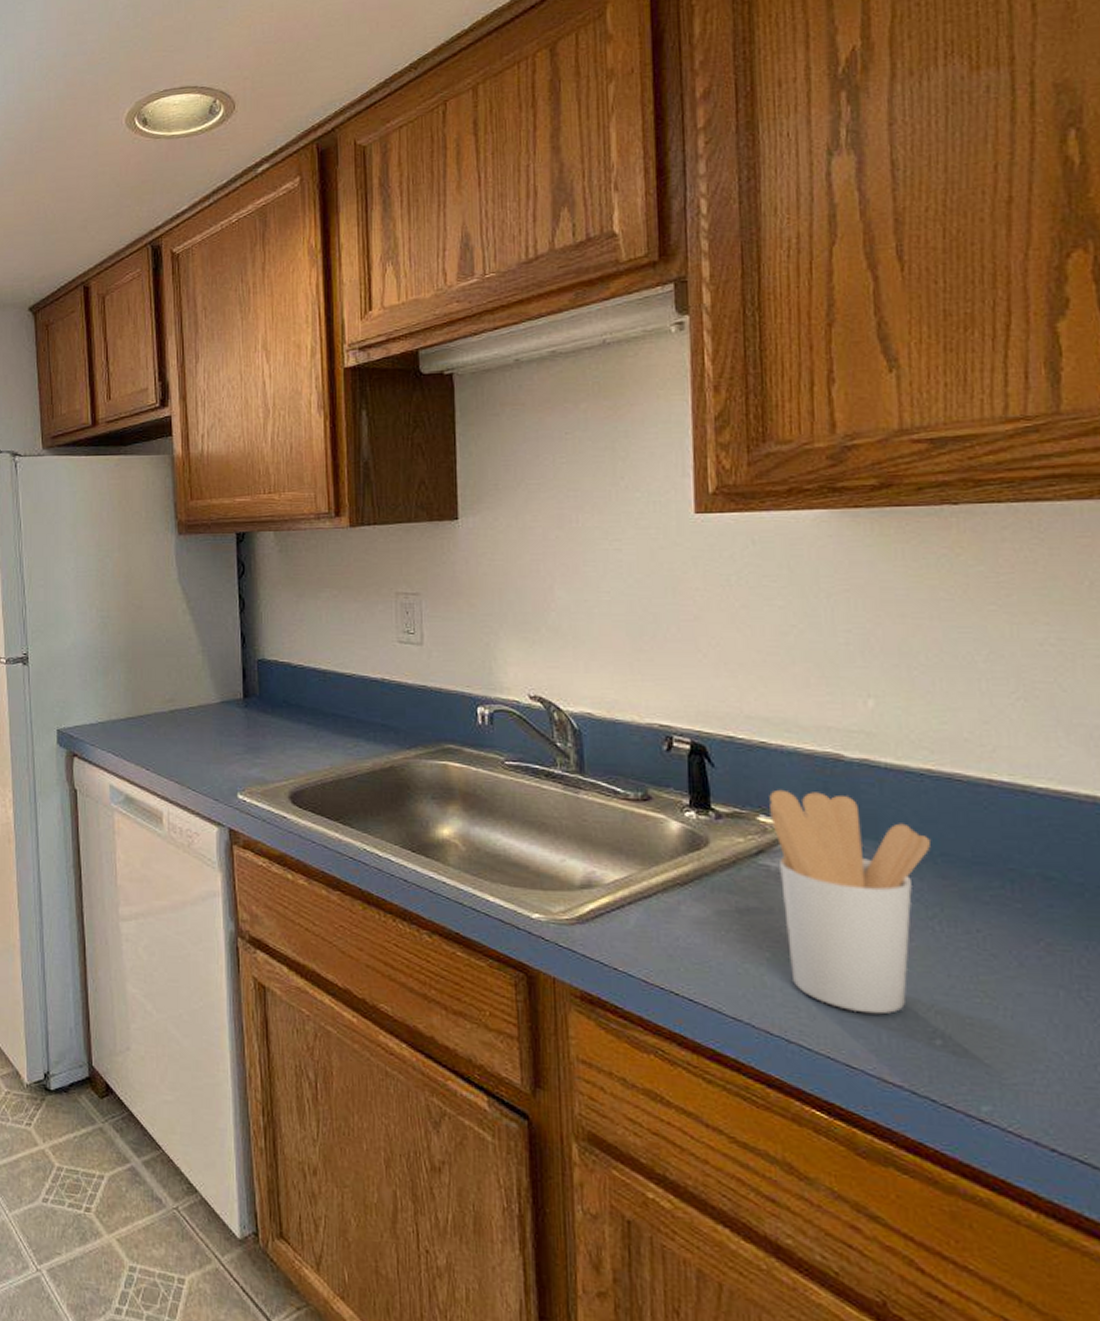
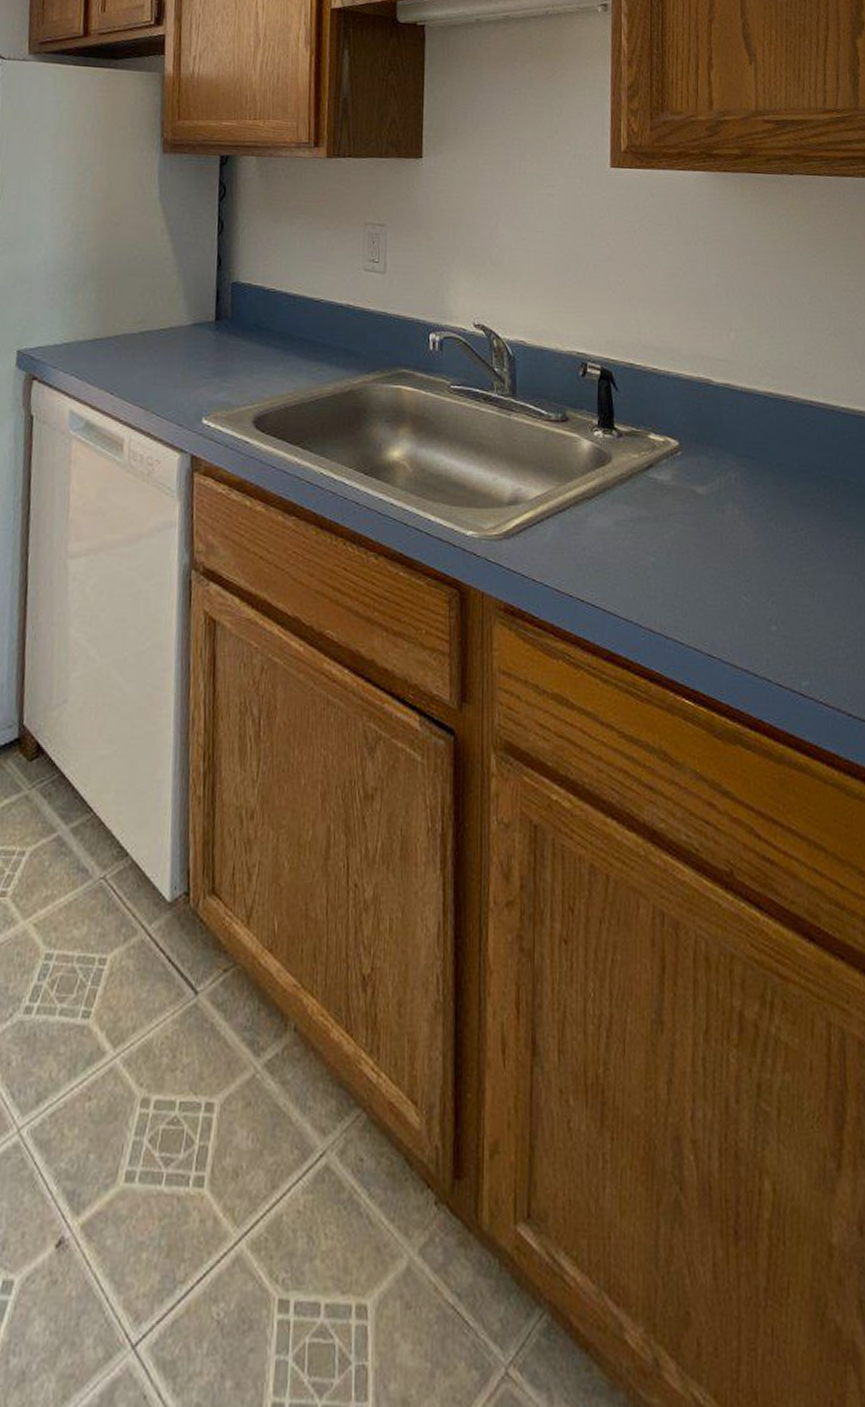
utensil holder: present [769,789,930,1015] -> none [658,410,771,607]

